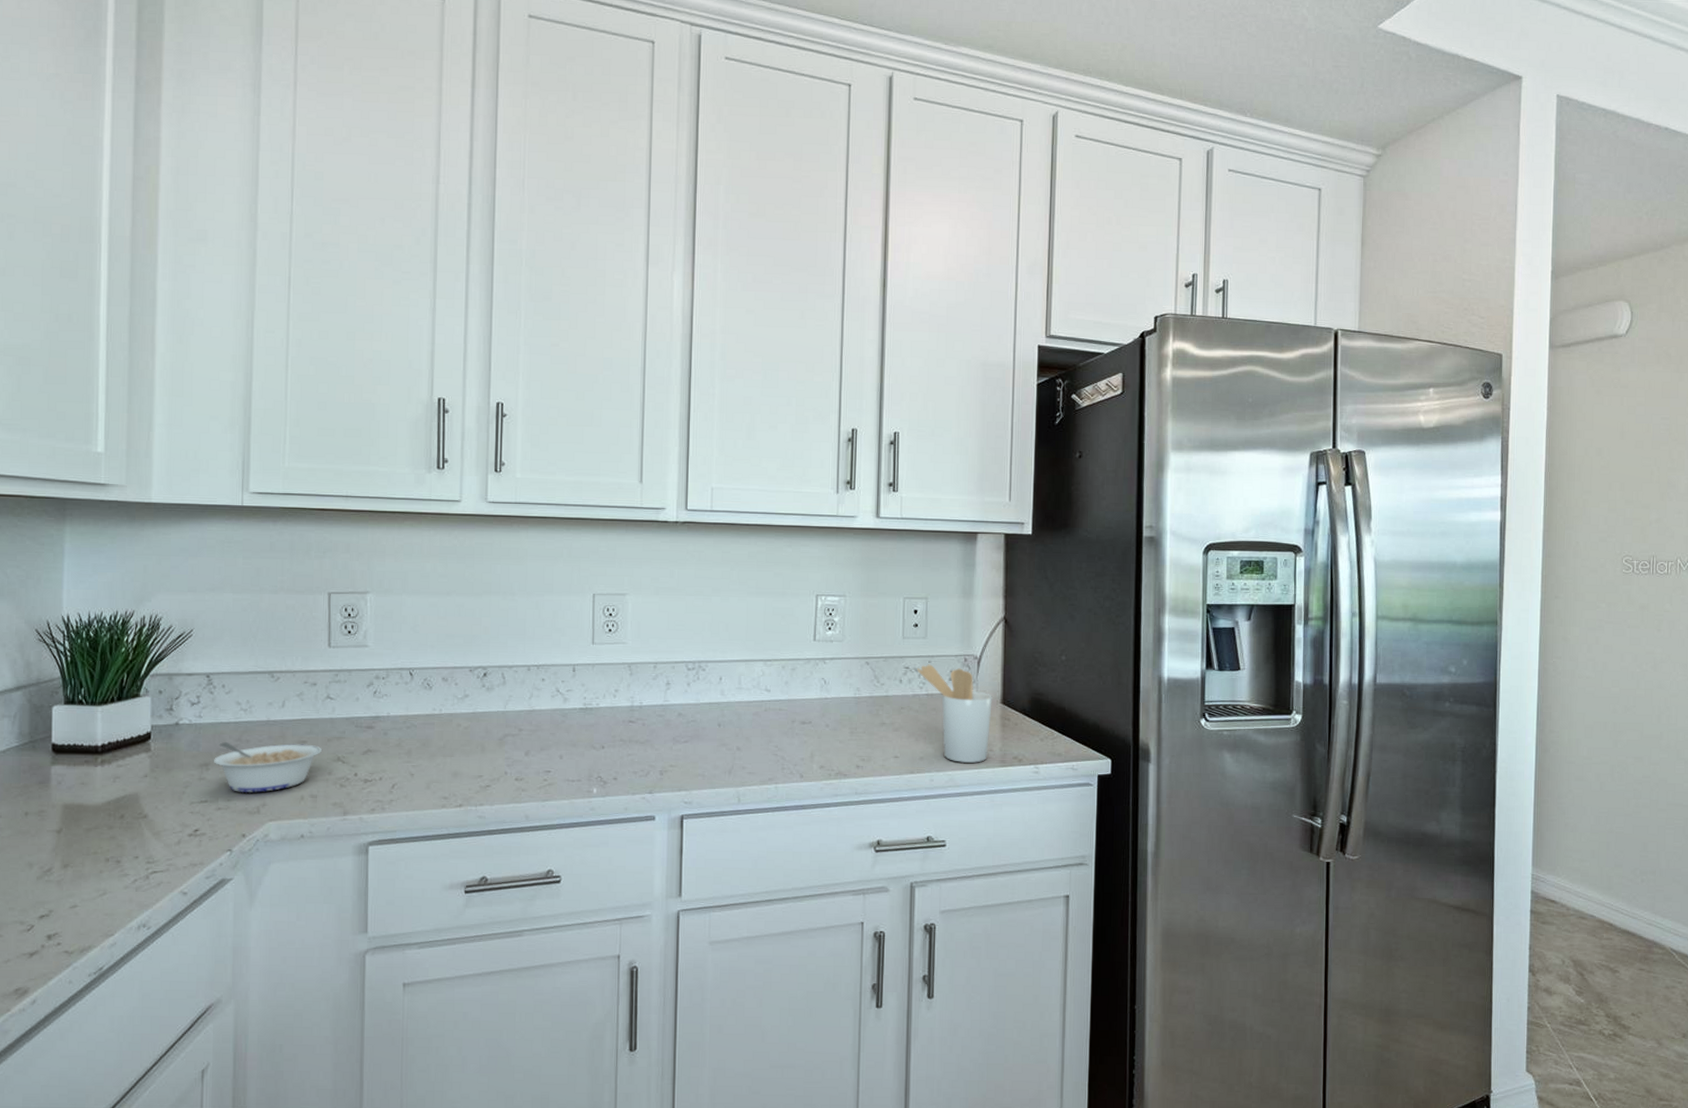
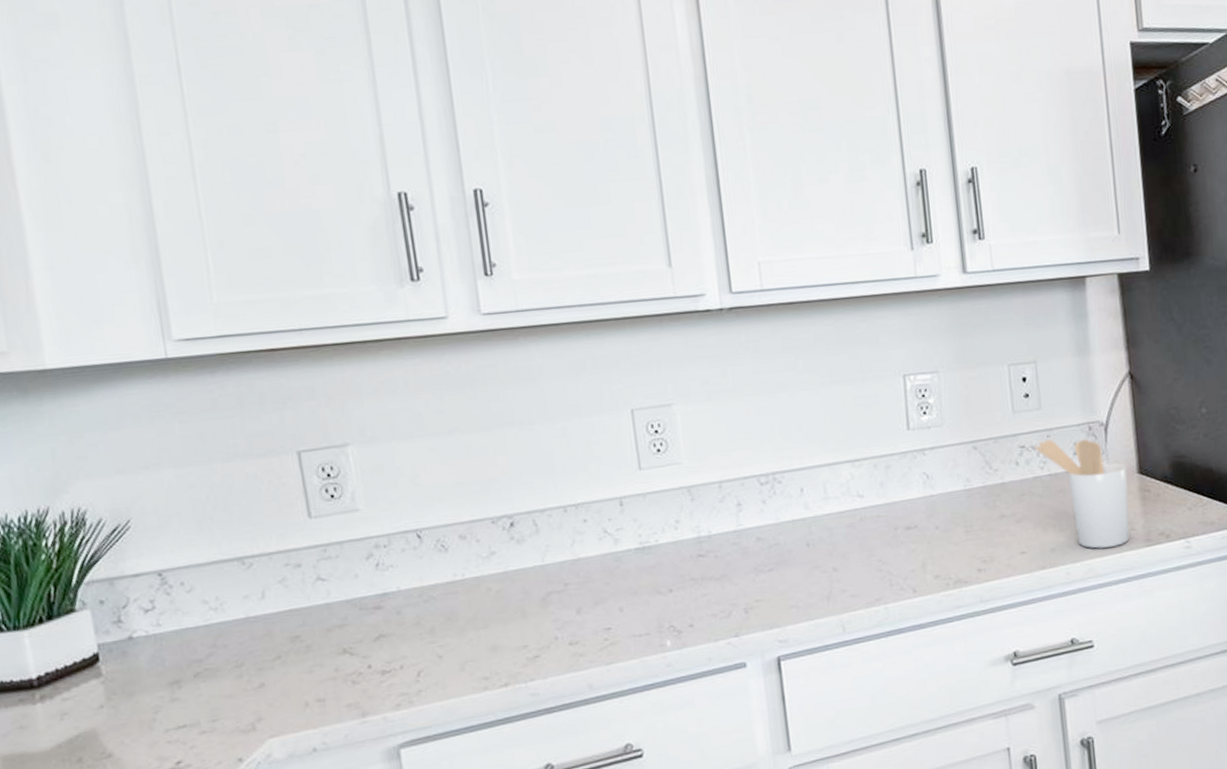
legume: present [213,742,322,794] -> none [184,639,322,710]

